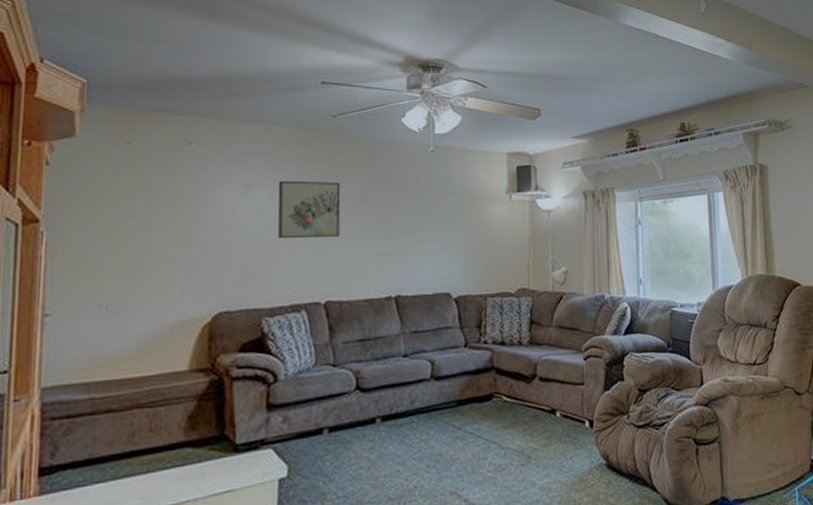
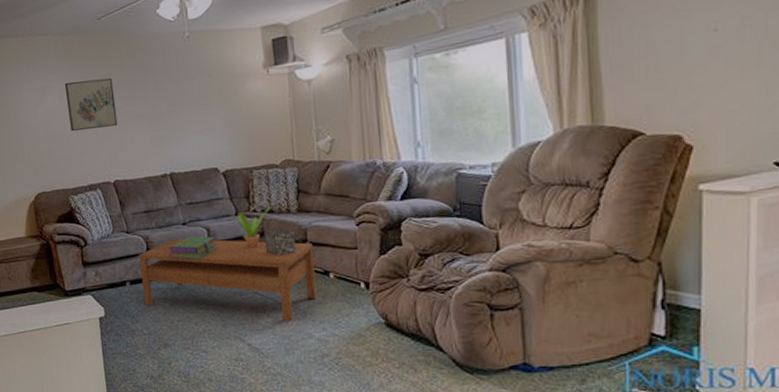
coffee table: none [344,373,542,469] -> present [138,238,317,322]
stack of books: none [382,370,441,399] -> present [168,236,218,260]
potted plant: none [462,337,503,385] -> present [234,206,271,248]
decorative box: none [493,361,525,393] -> present [263,227,297,256]

